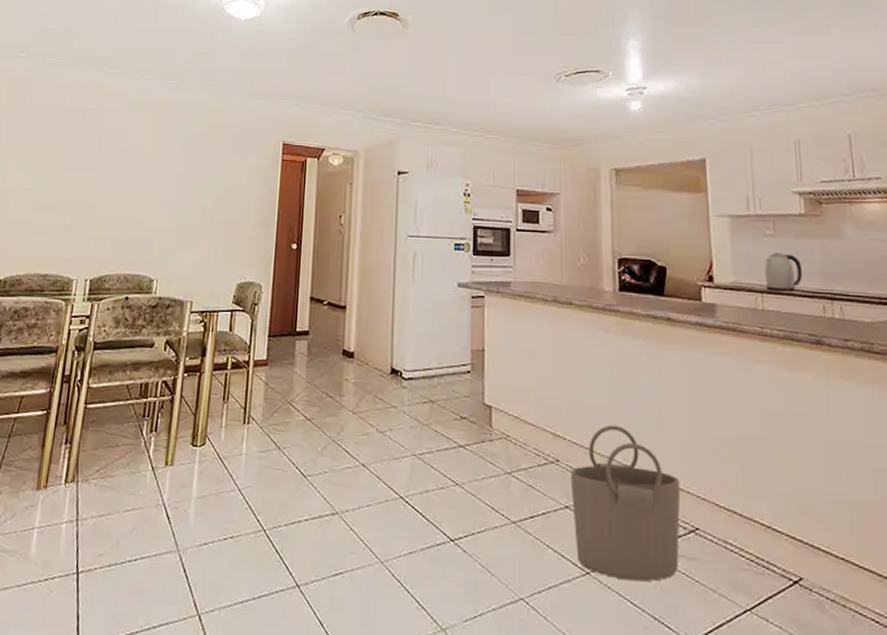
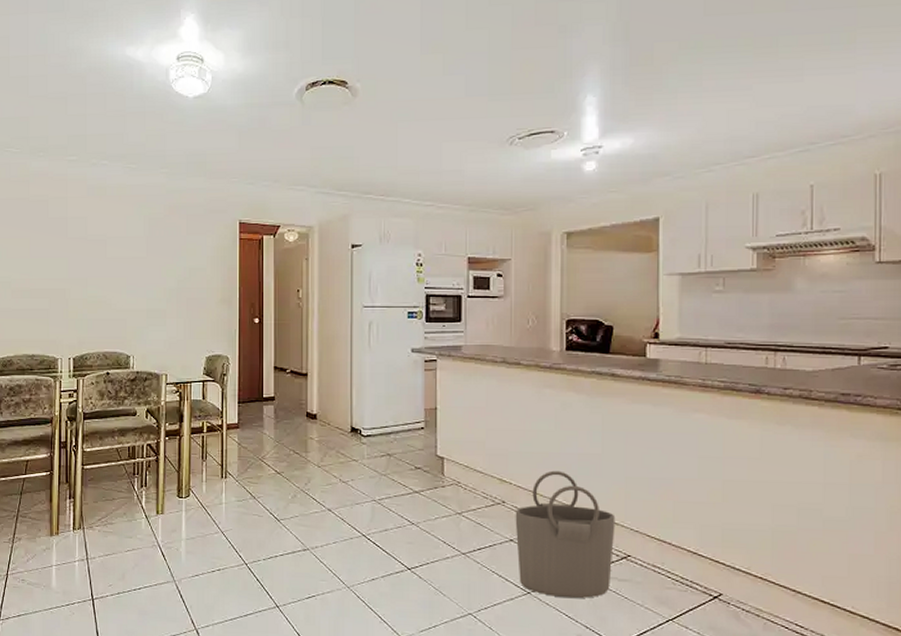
kettle: present [764,253,802,293] -> none [710,308,748,346]

